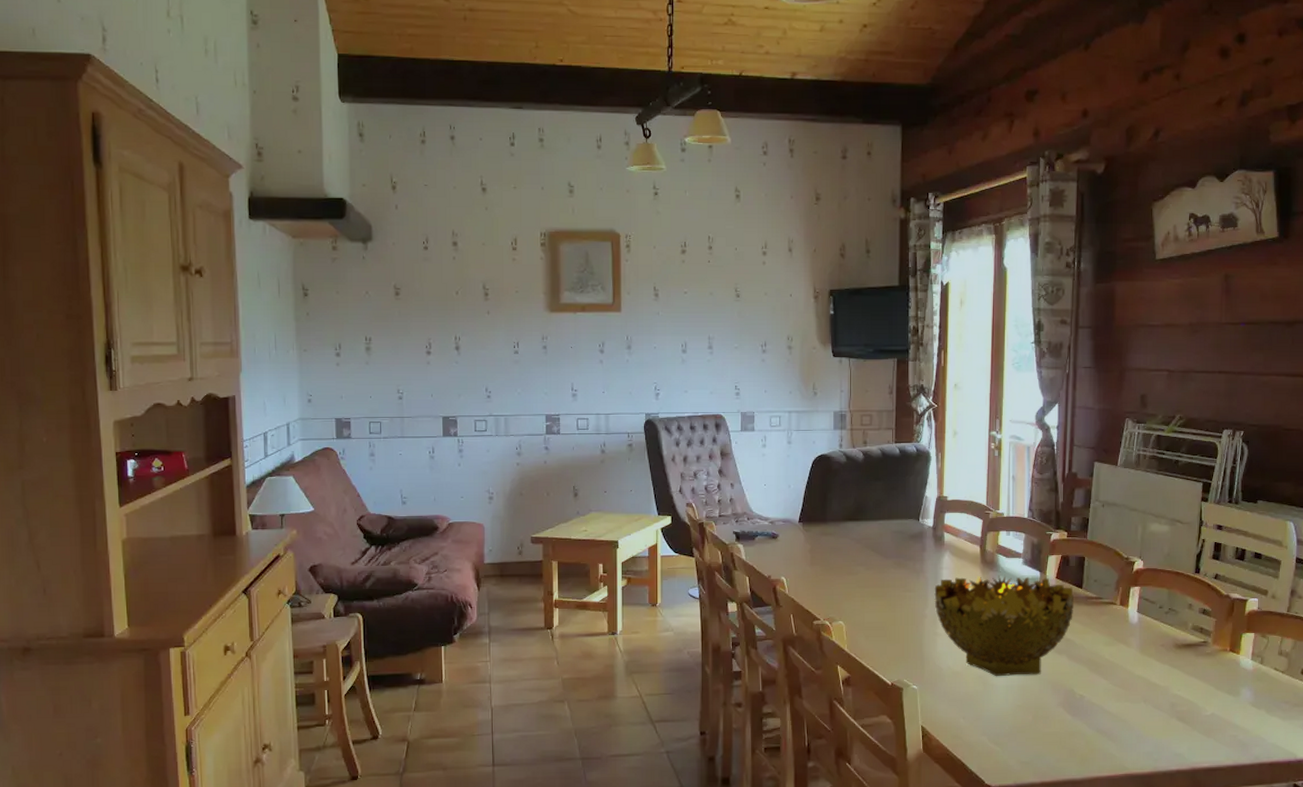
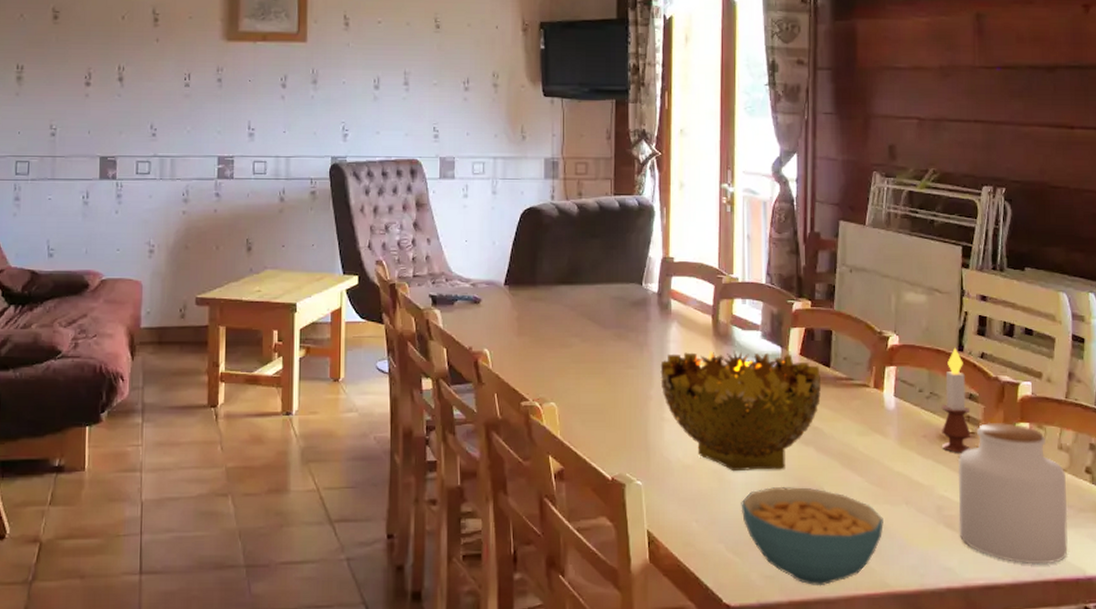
cereal bowl: none [1002,688,1124,770] -> present [741,486,884,586]
candle: none [1177,570,1204,659] -> present [941,347,971,453]
jar: none [1189,632,1284,750] -> present [957,422,1068,565]

